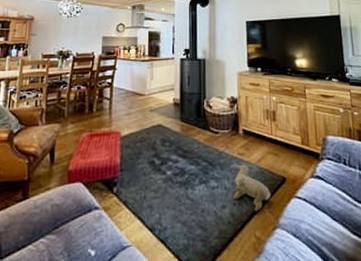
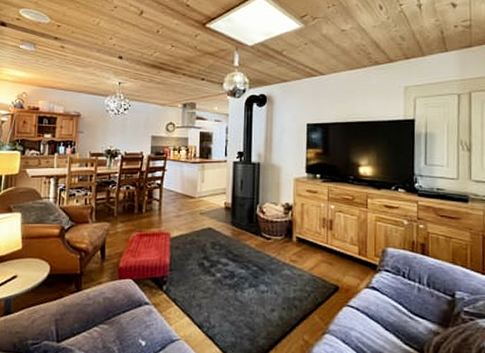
plush toy: present [233,164,272,211] -> none [283,271,323,317]

